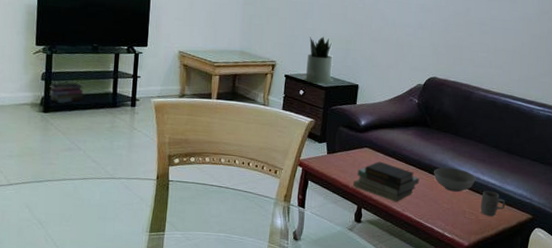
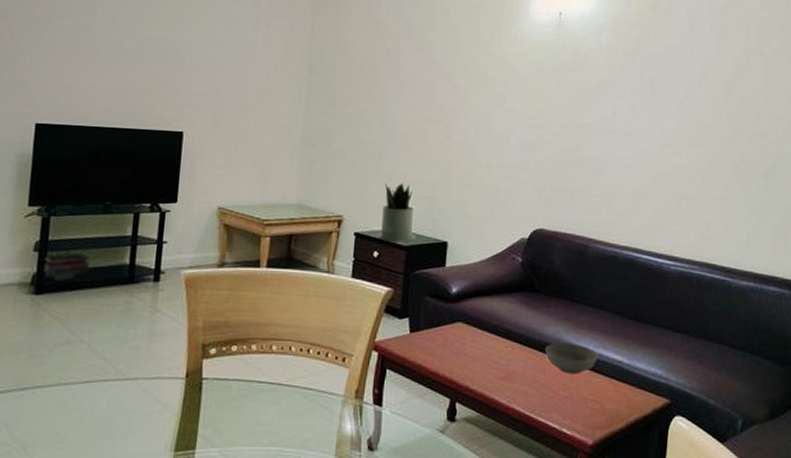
books: present [353,161,420,202] -> none [444,339,528,392]
mug: present [480,190,505,217] -> none [606,370,636,404]

